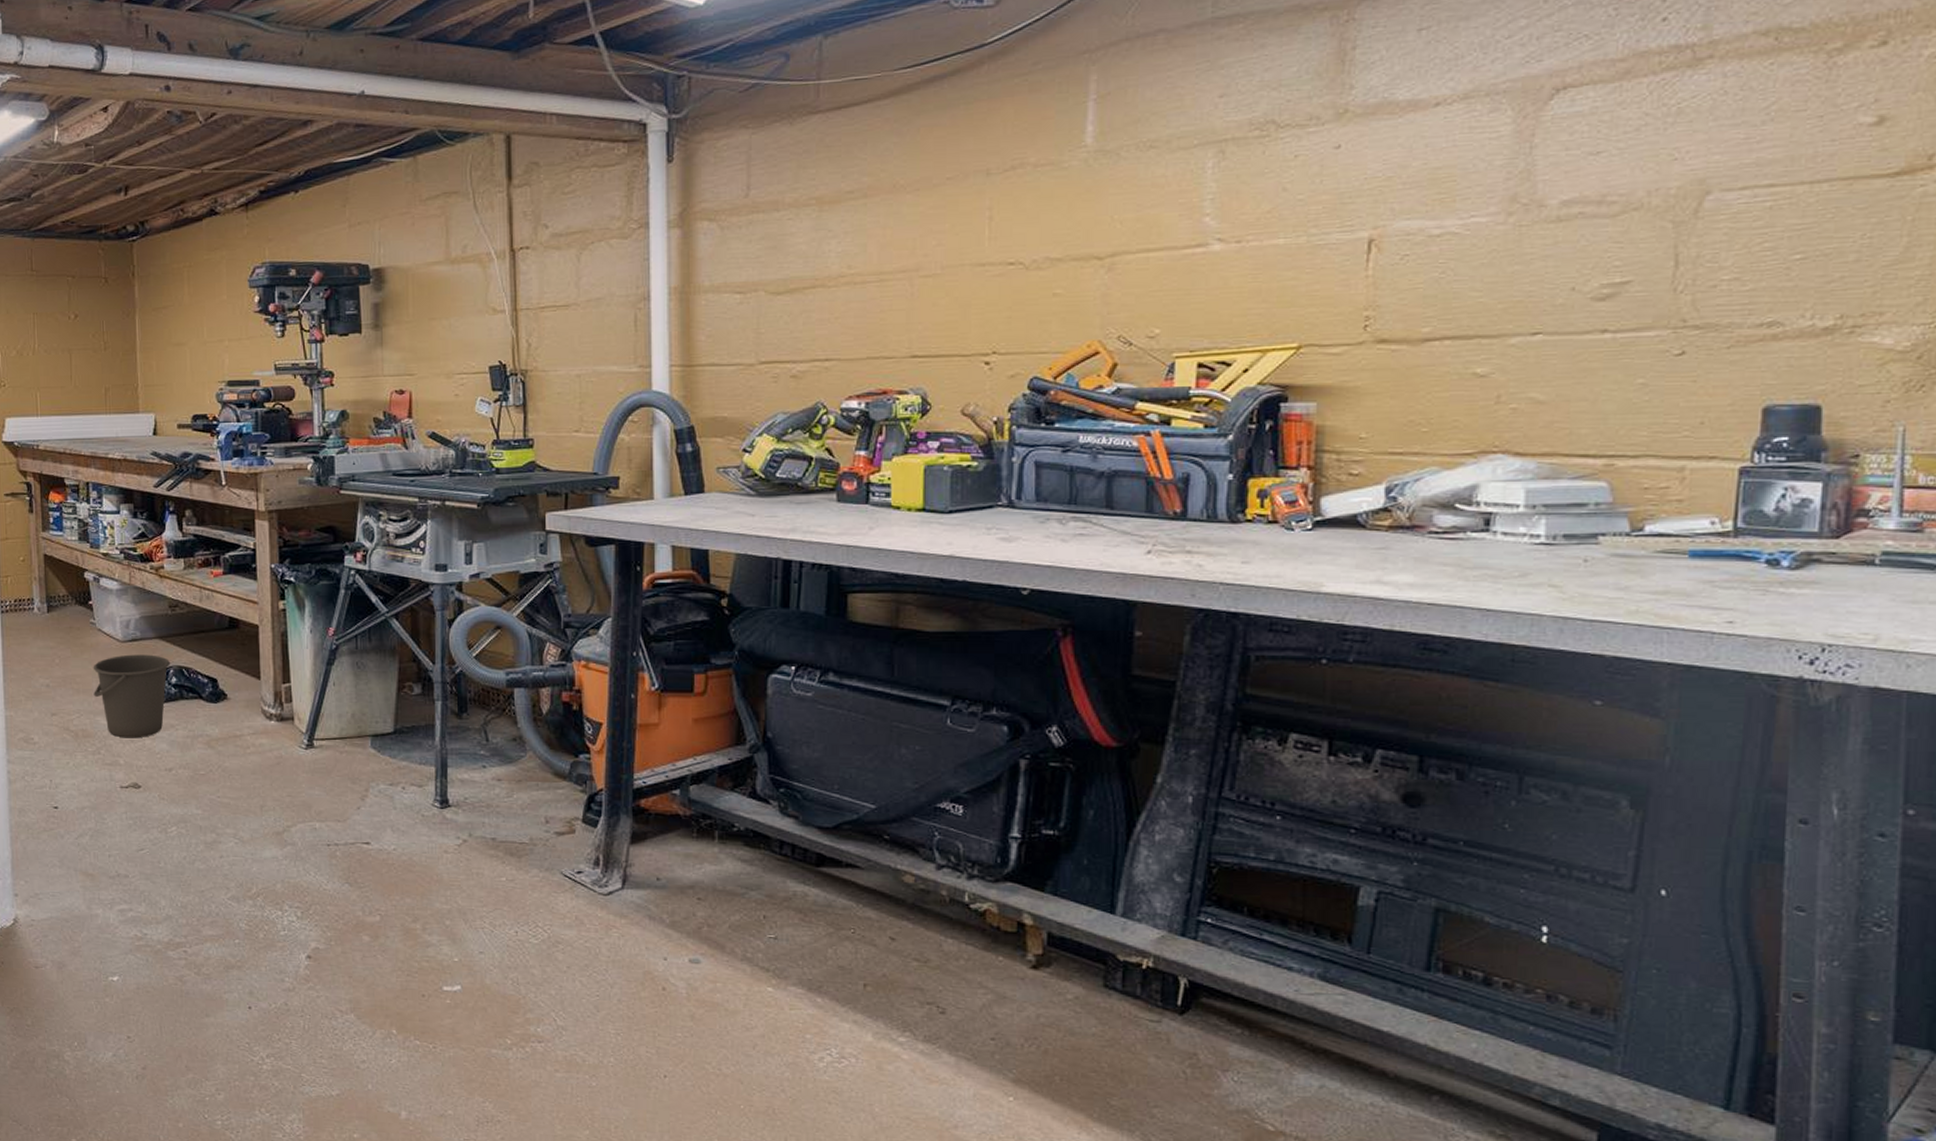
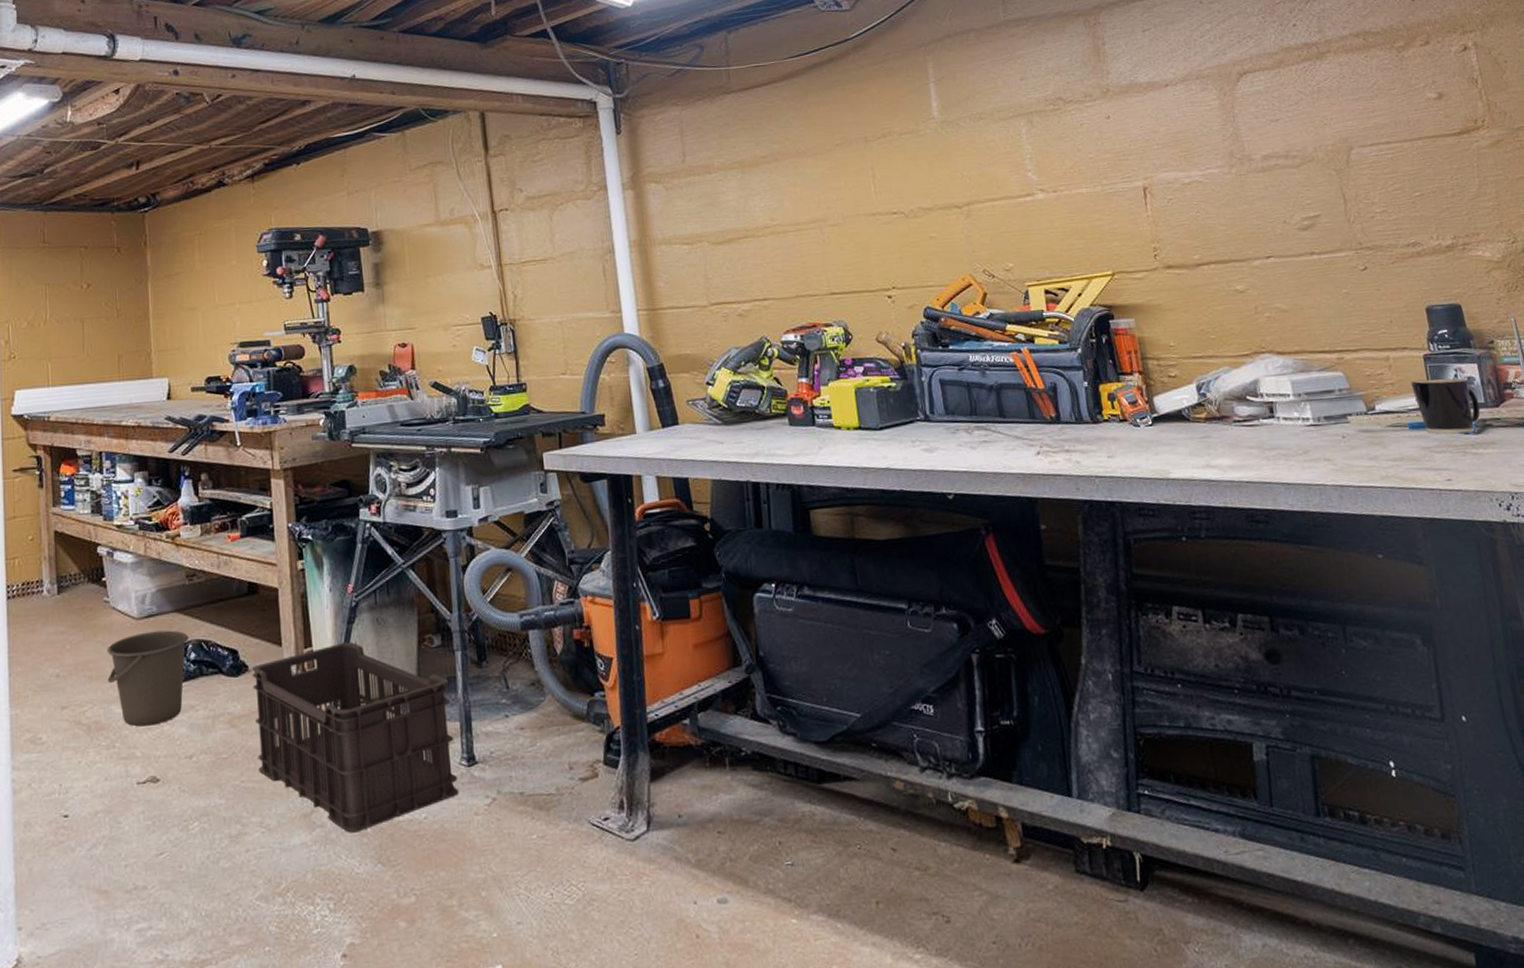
plastic crate: none [230,681,429,854] -> present [251,641,458,833]
mug: none [1708,498,1810,568] -> present [1410,378,1480,435]

